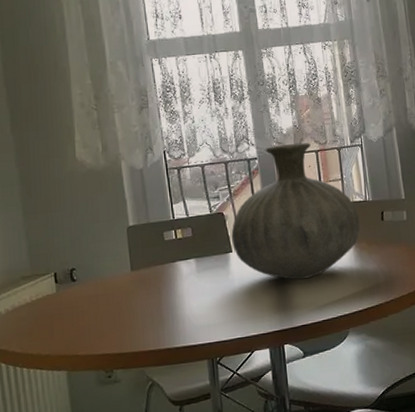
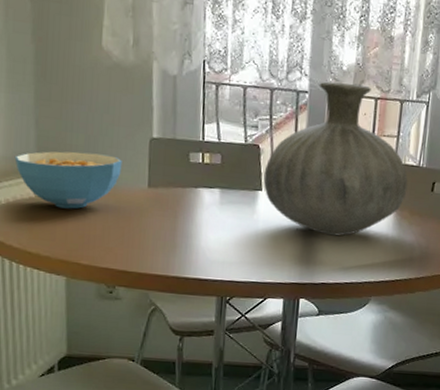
cereal bowl: none [10,249,106,307] -> present [14,151,122,209]

